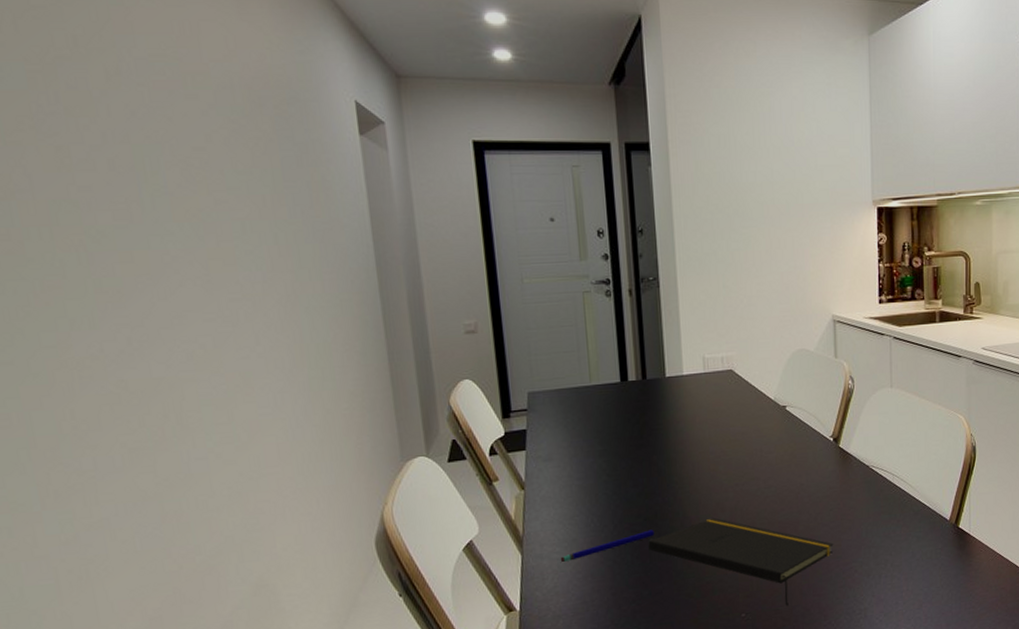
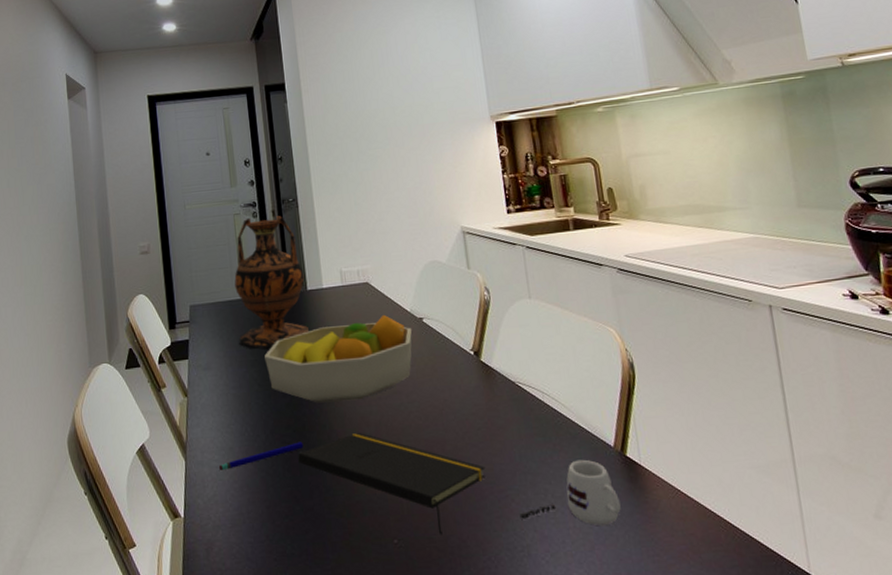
vase: none [582,296,667,440] -> present [234,216,310,350]
fruit bowl: none [615,402,775,492] -> present [264,314,413,403]
mug: none [860,532,948,587] -> present [519,459,621,525]

